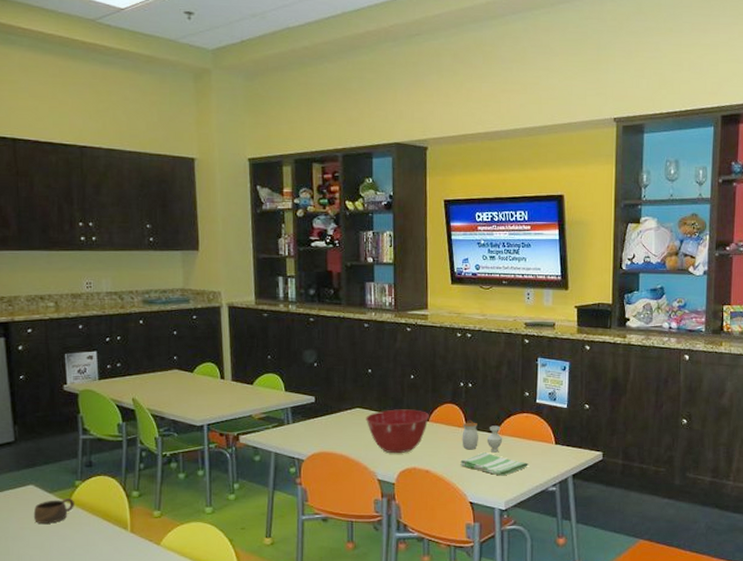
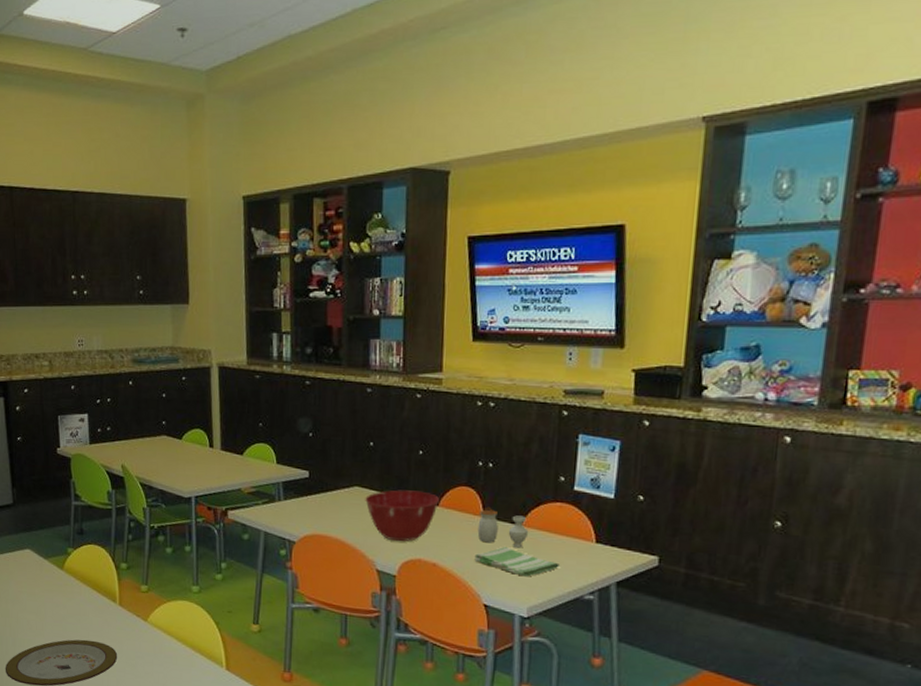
cup: present [33,498,74,524] -> none [30,565,67,590]

